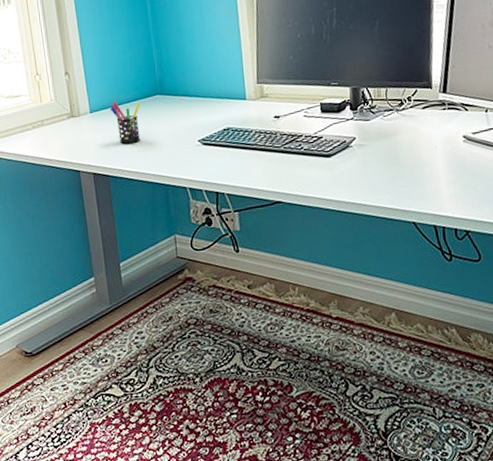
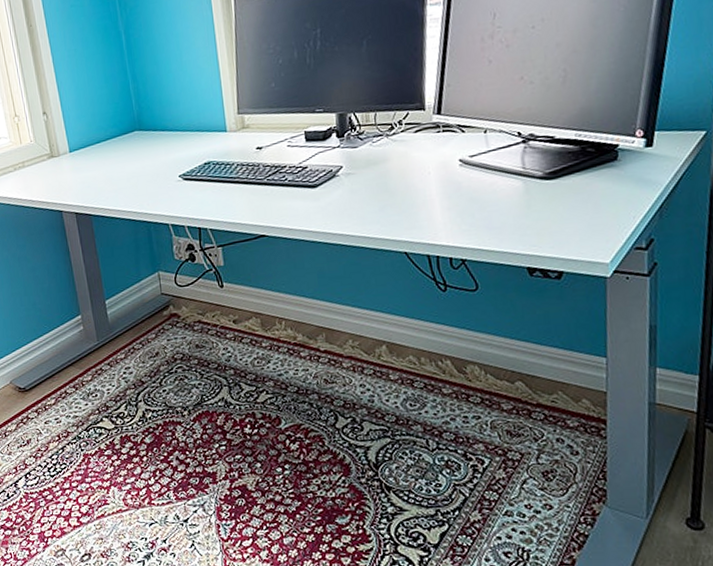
pen holder: present [110,101,141,144] -> none [89,139,121,182]

